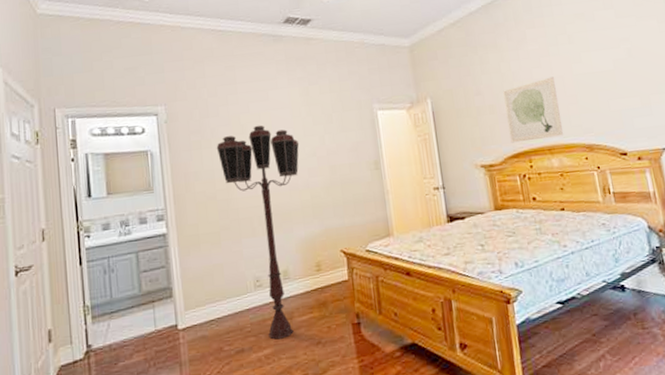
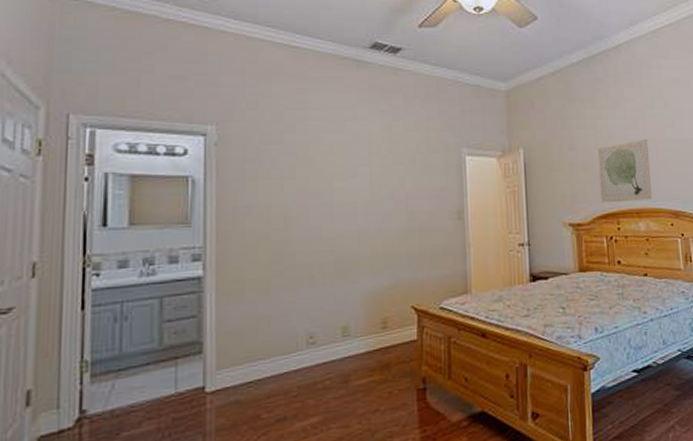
floor lamp: present [216,125,300,340] -> none [276,159,376,406]

